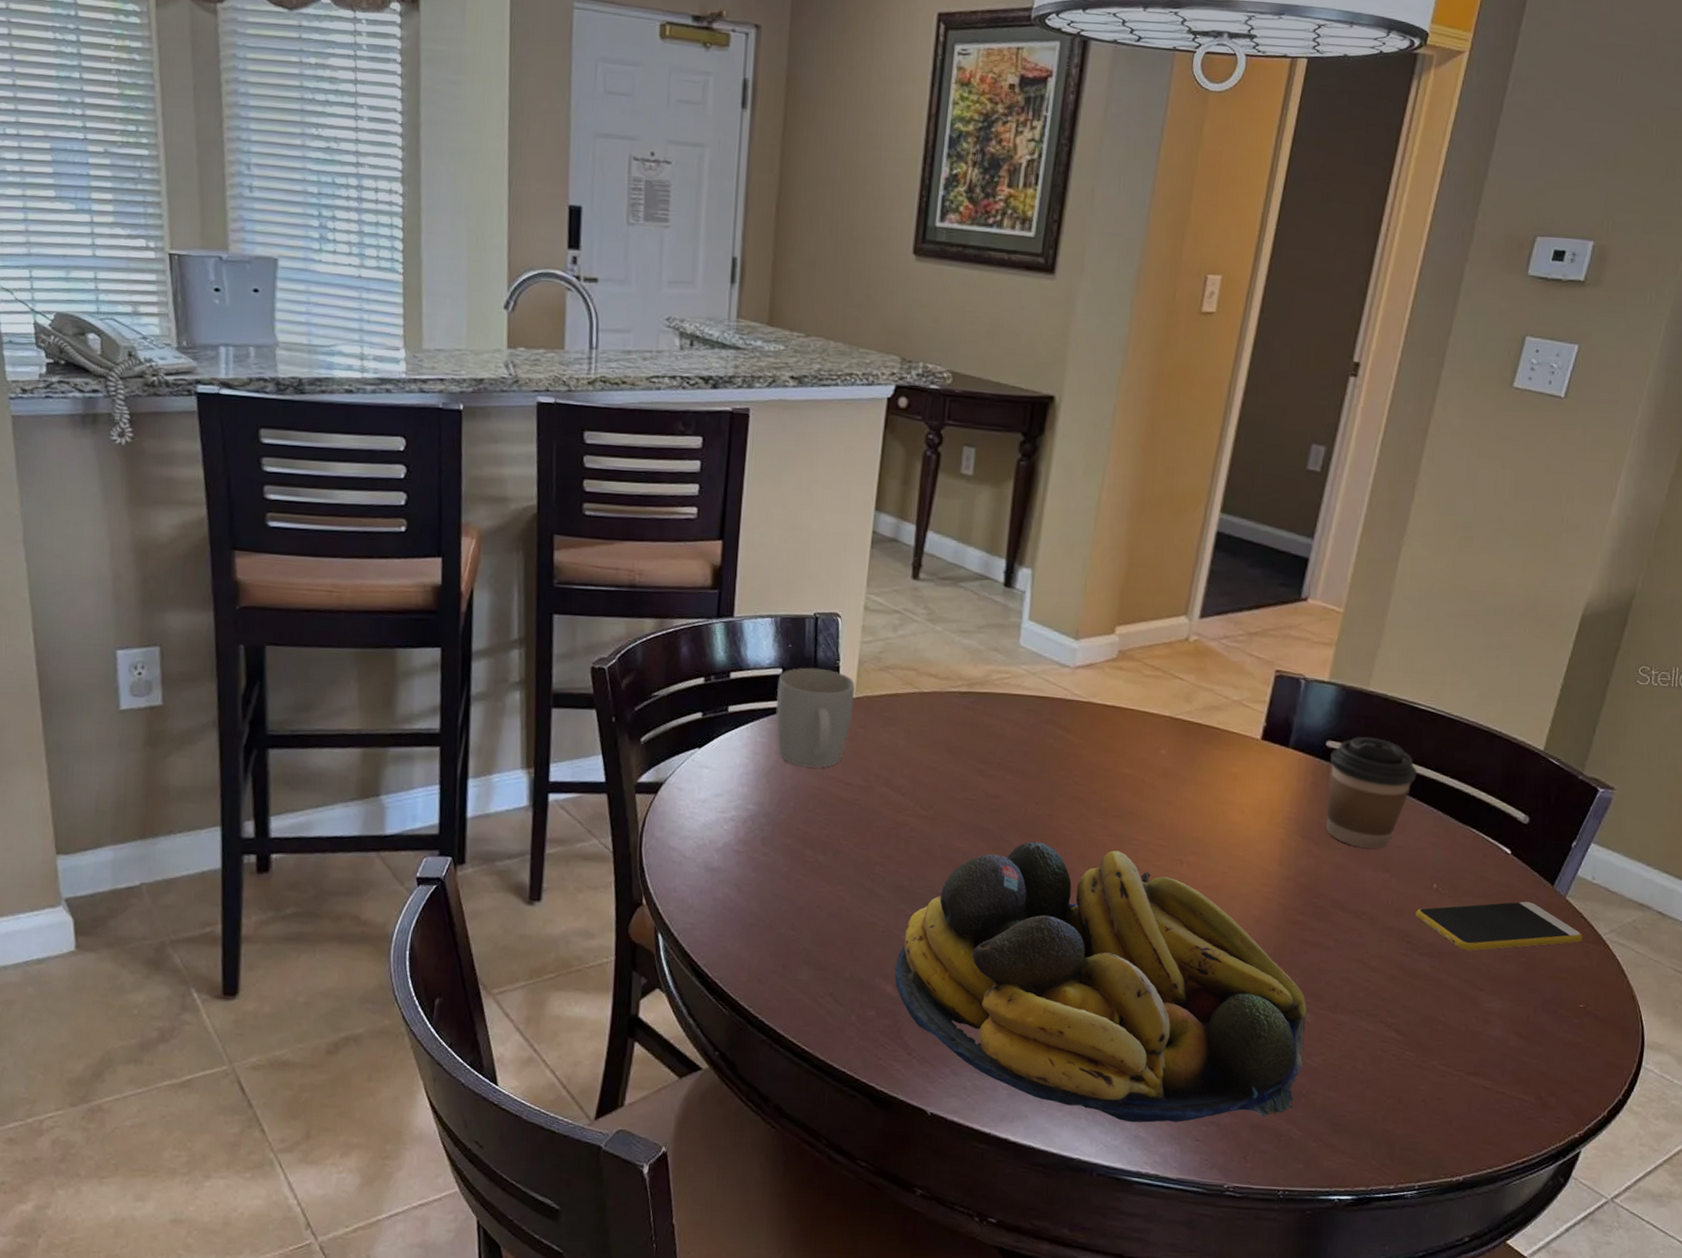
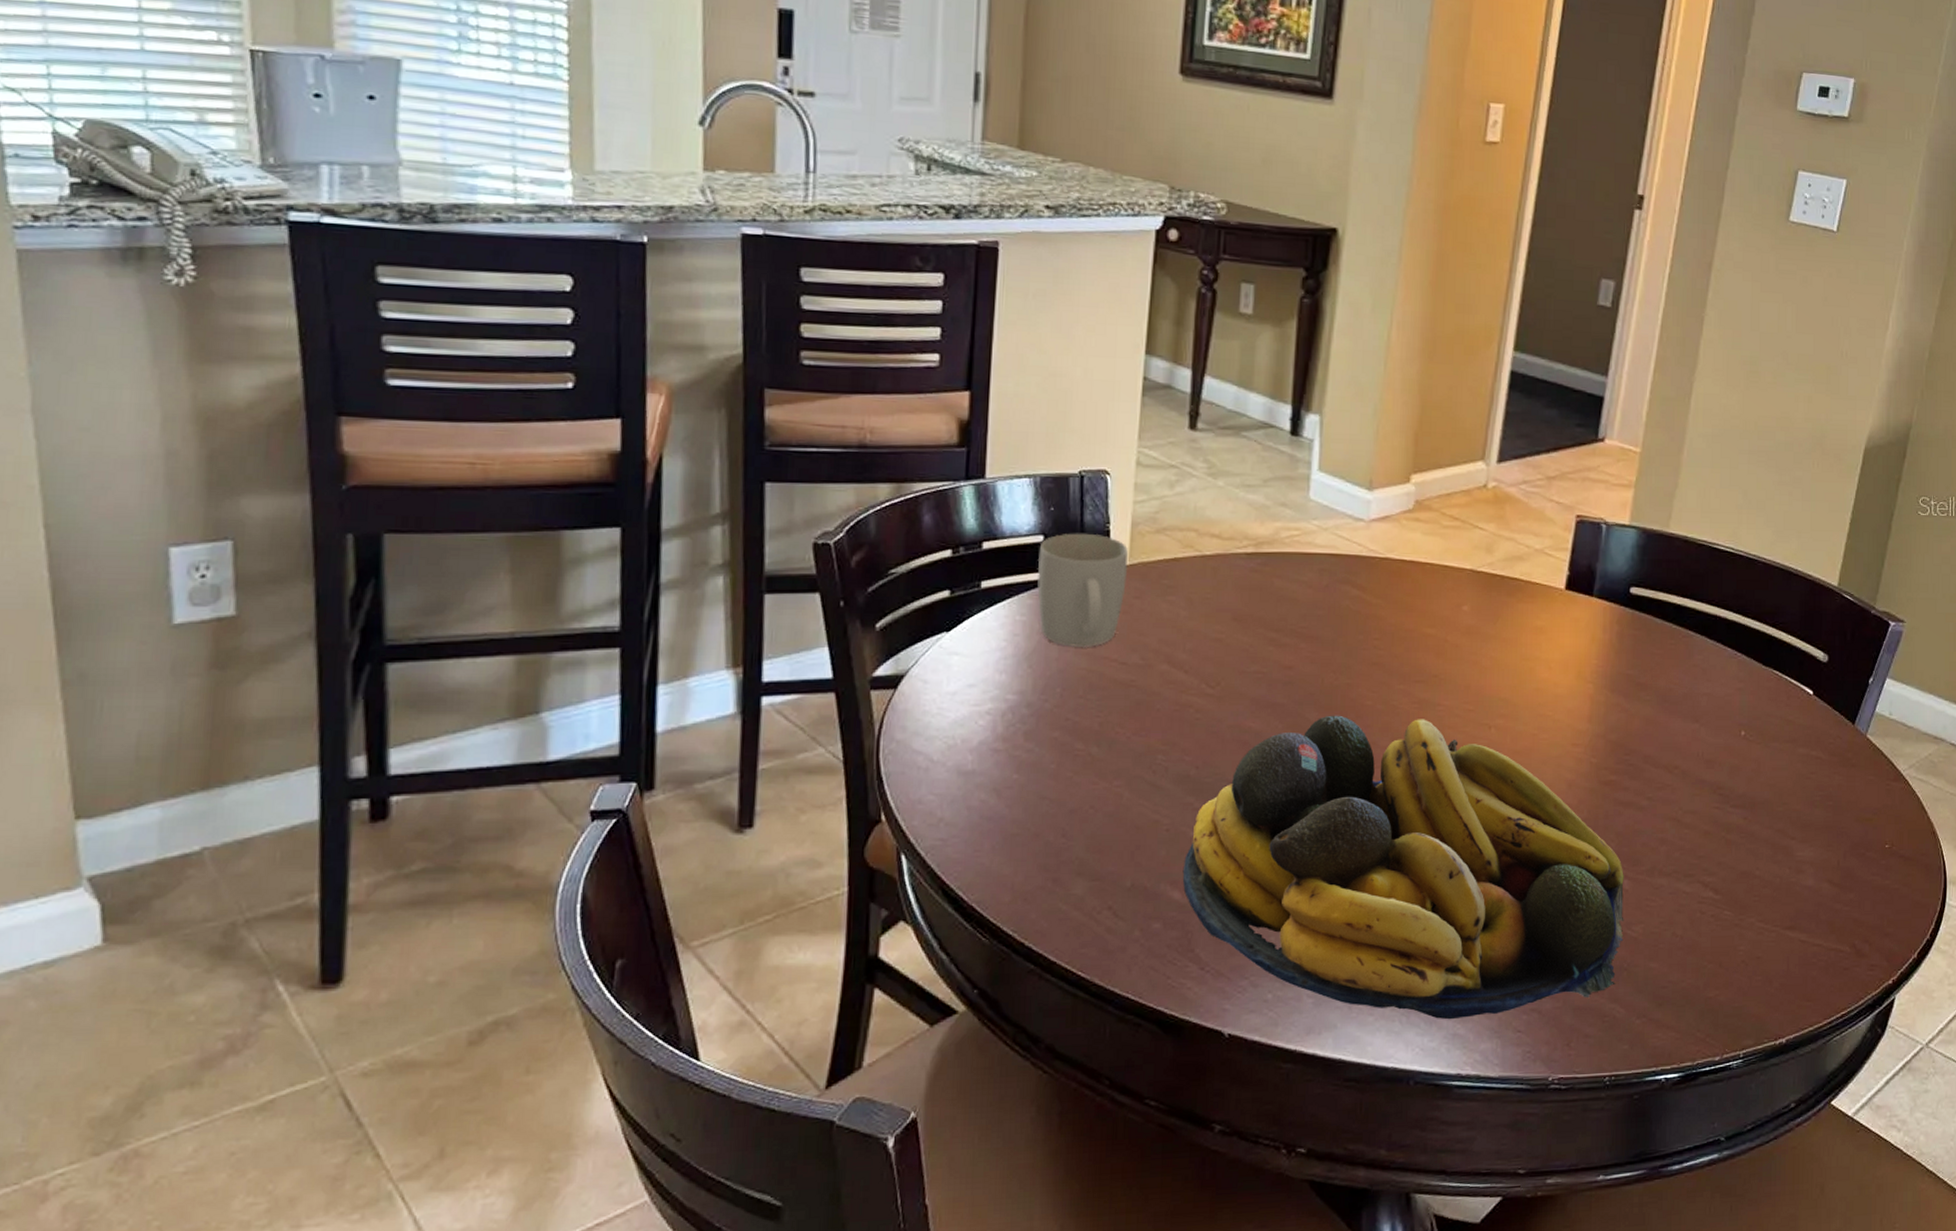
coffee cup: present [1326,737,1417,849] -> none [1634,582,1720,698]
smartphone: present [1415,901,1583,951] -> none [1726,743,1884,799]

